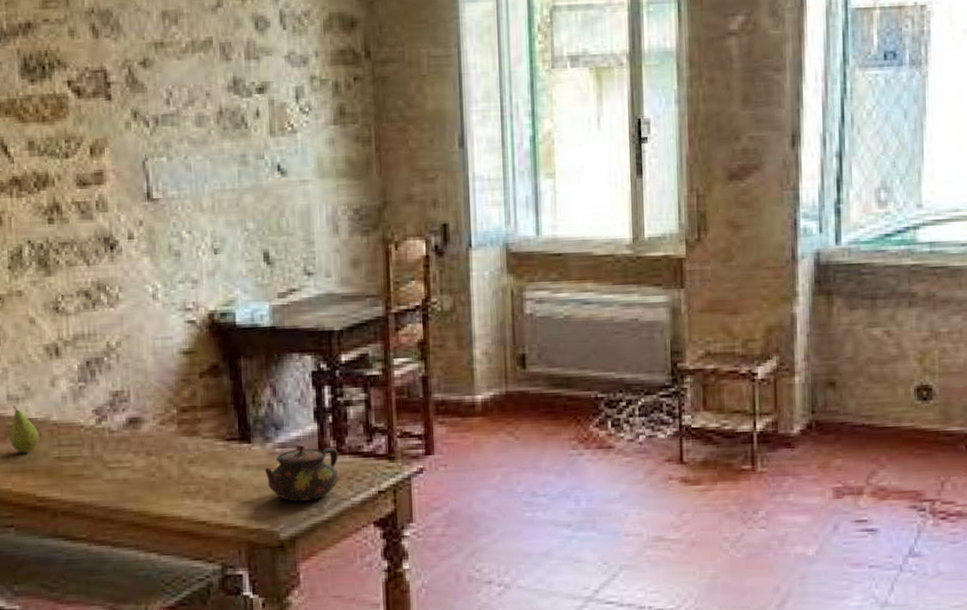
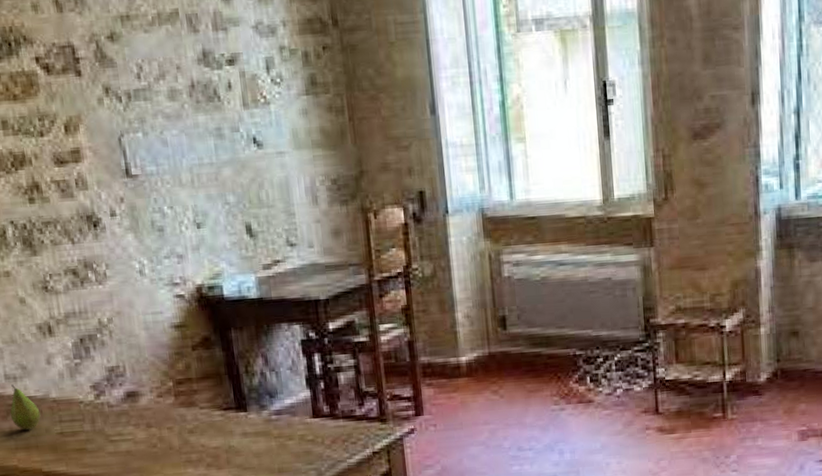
teapot: present [264,444,339,502] -> none [262,410,335,466]

